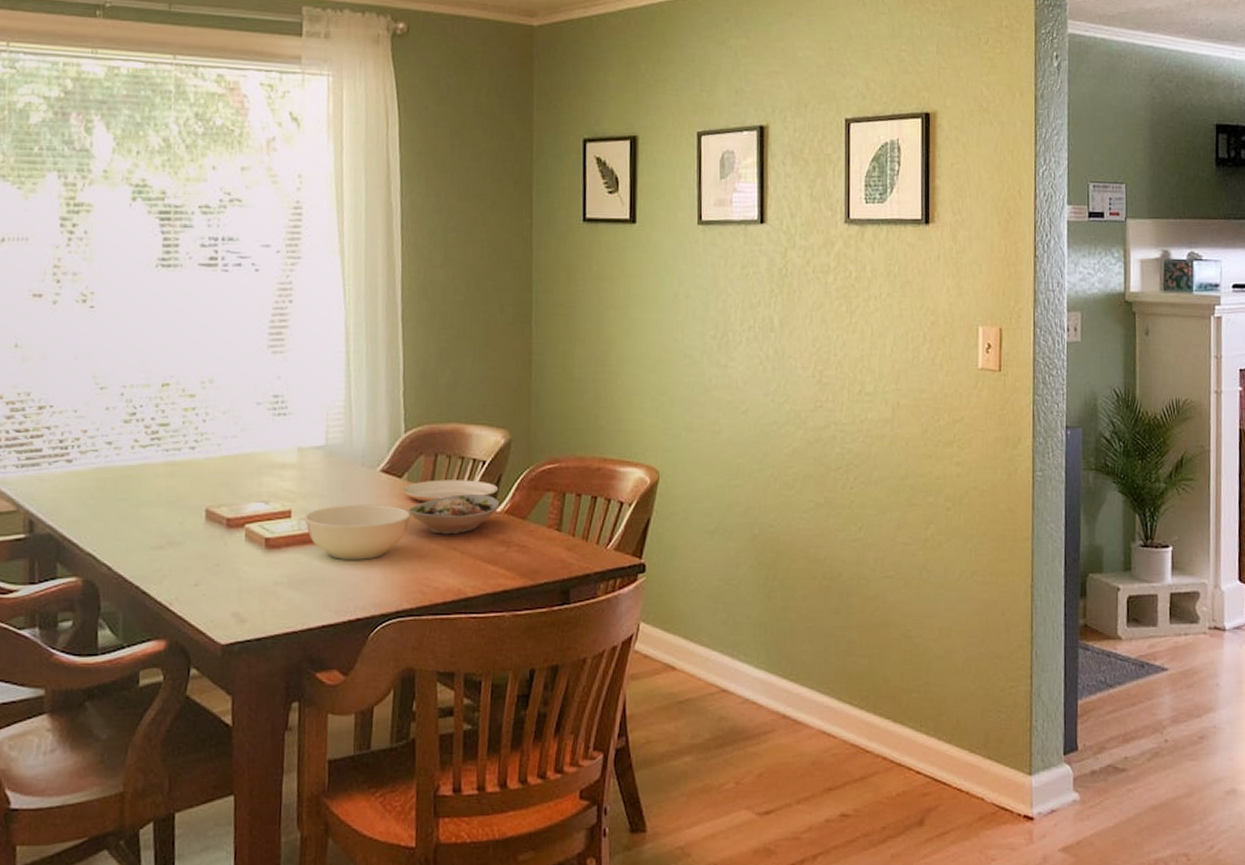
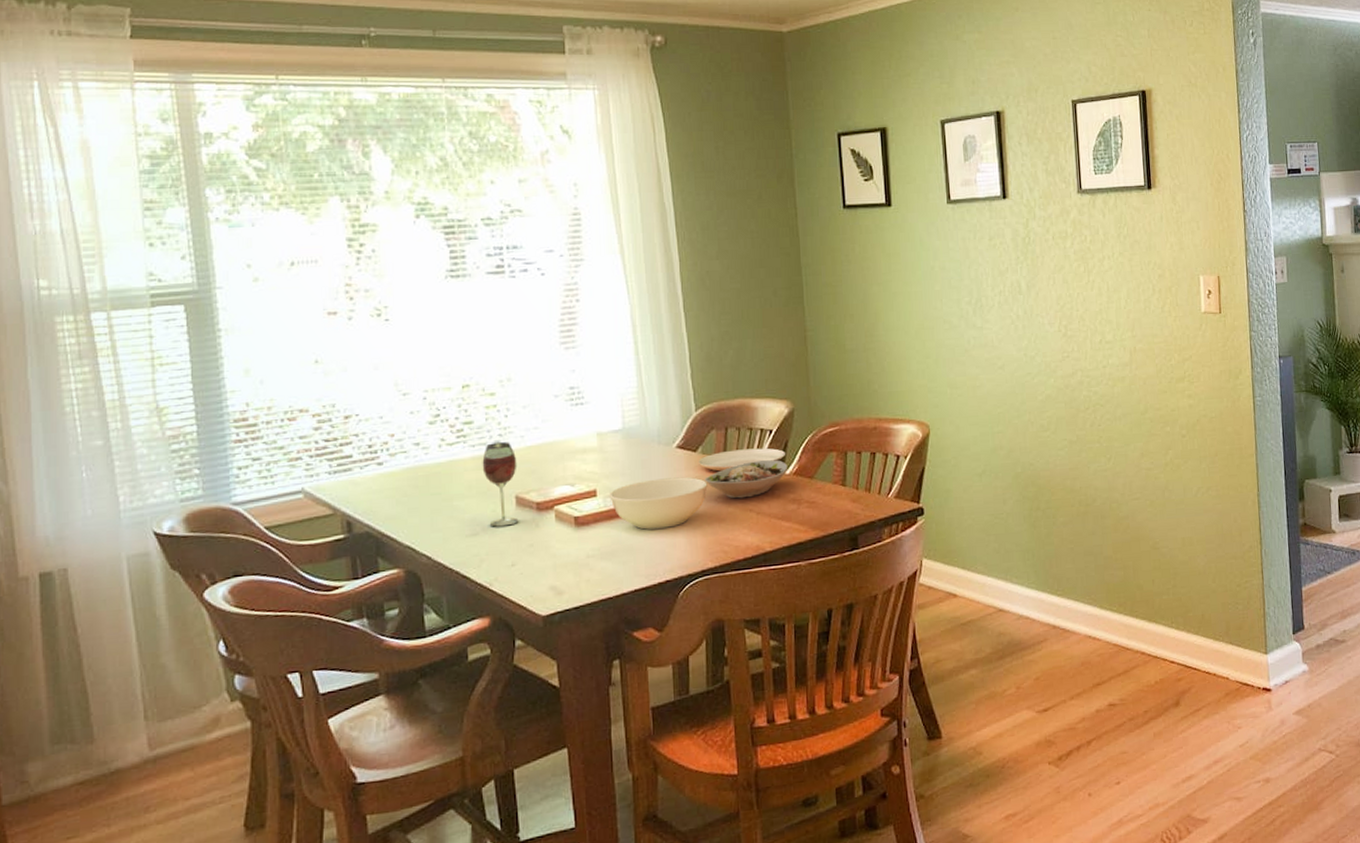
wineglass: none [174,449,211,541] -> present [482,442,519,527]

